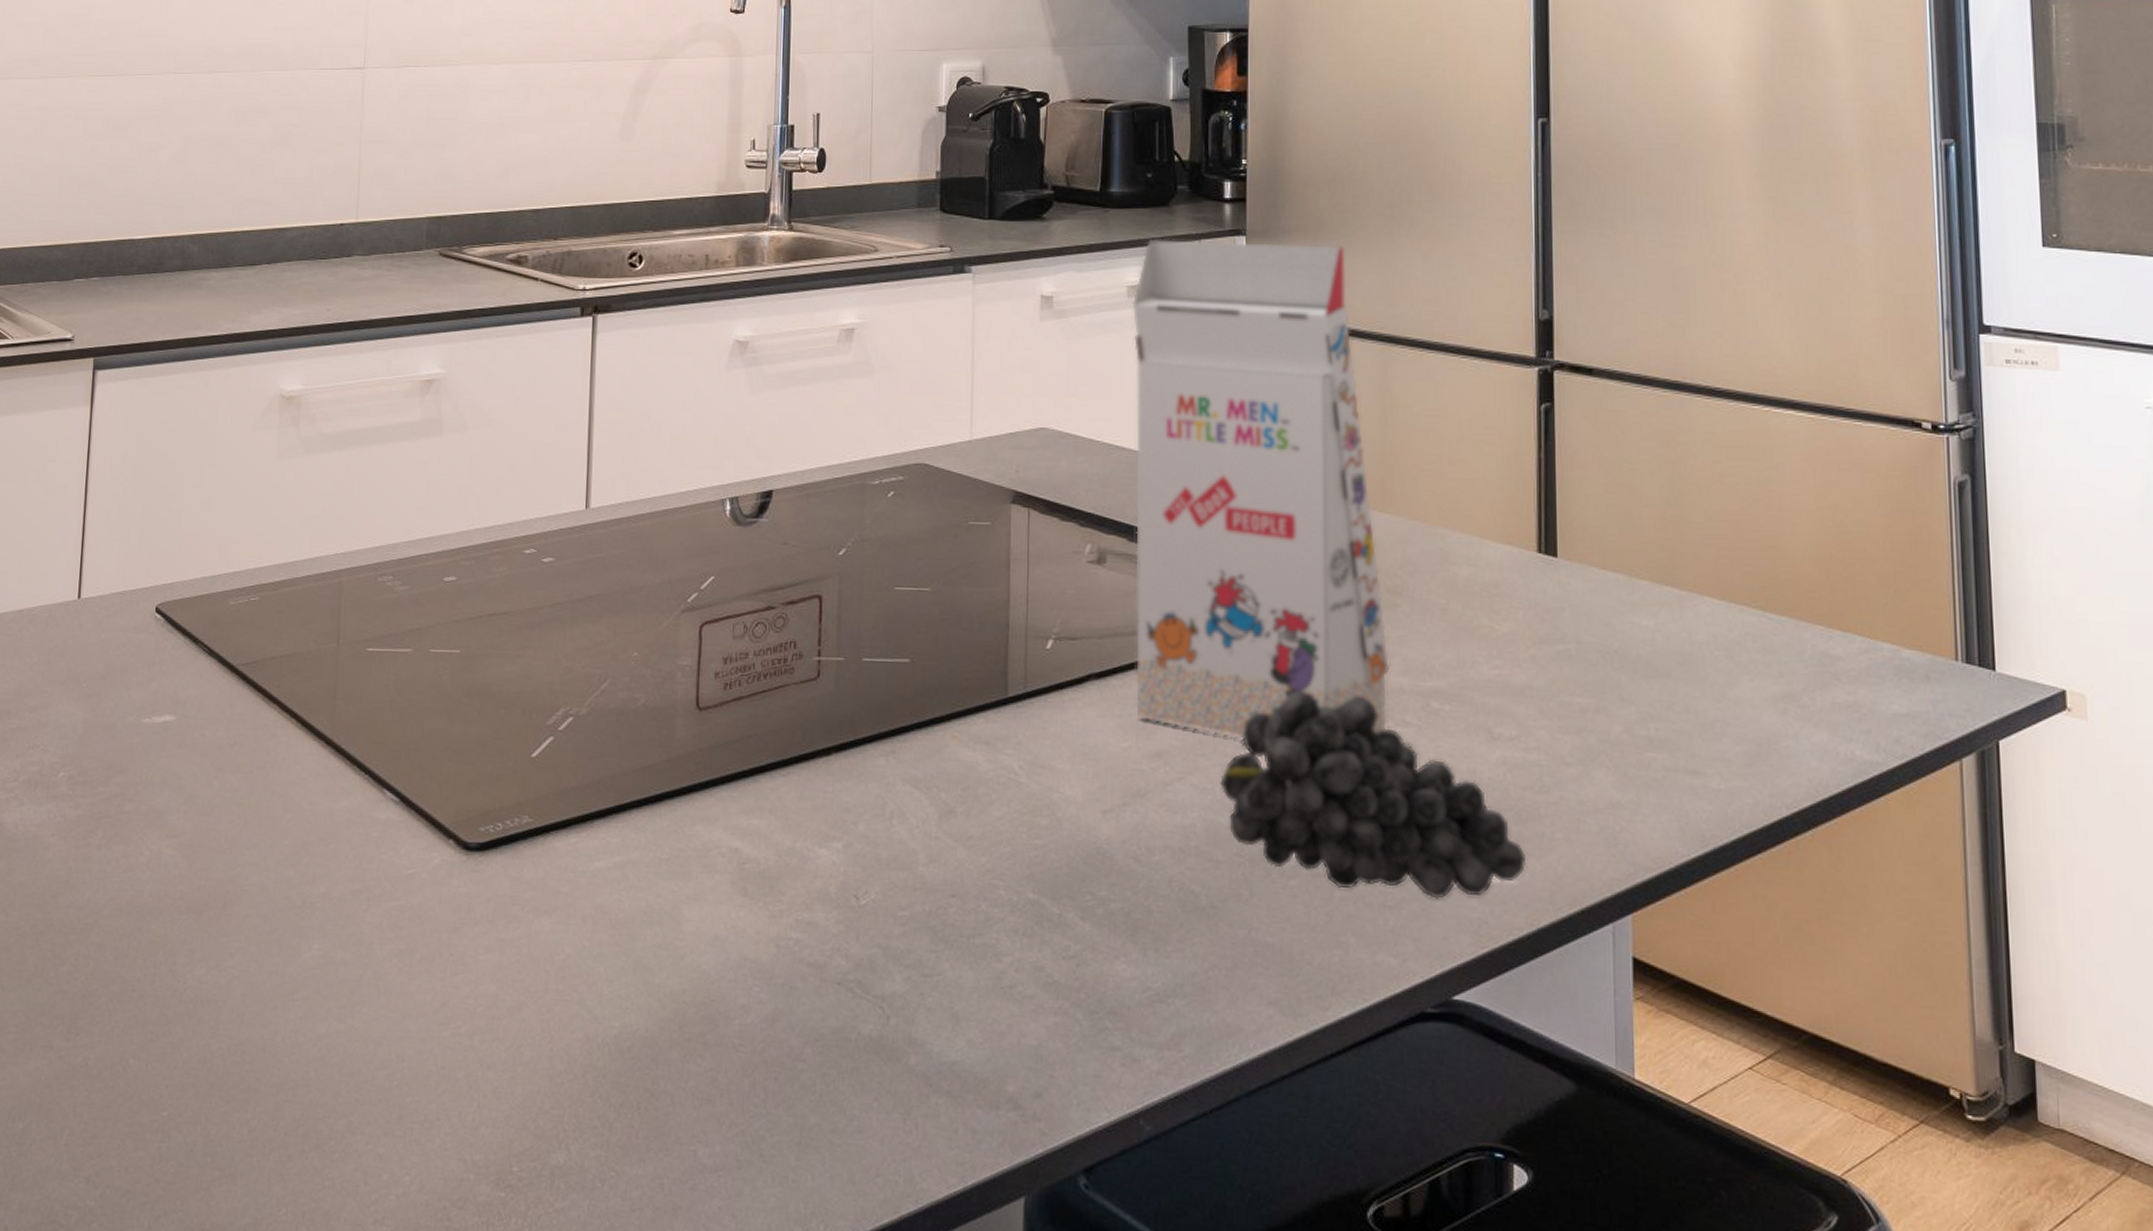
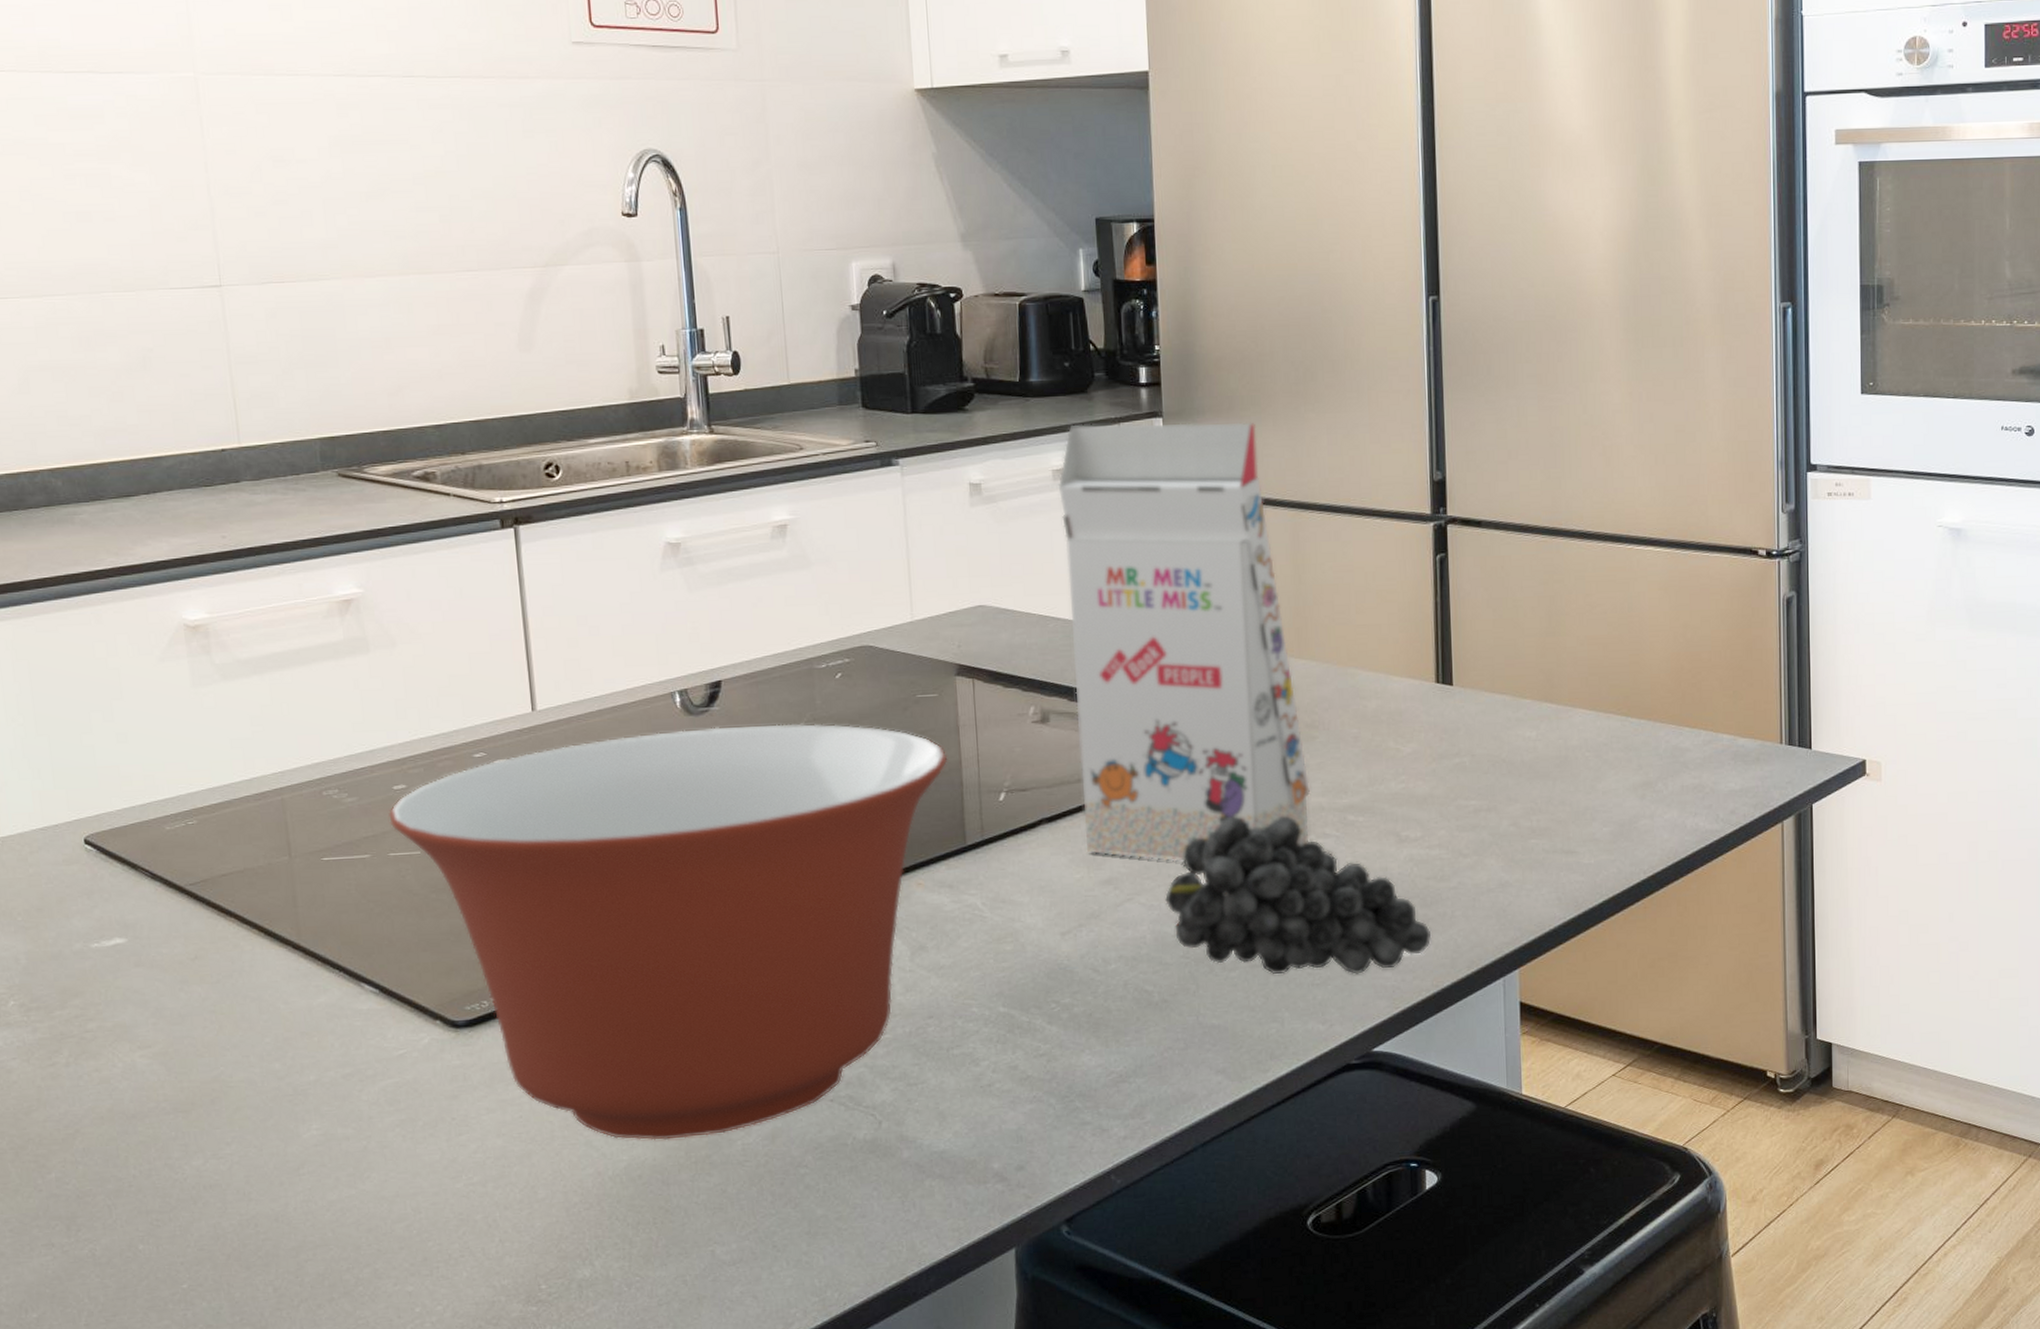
mixing bowl: none [435,540,996,1010] -> present [388,724,948,1140]

